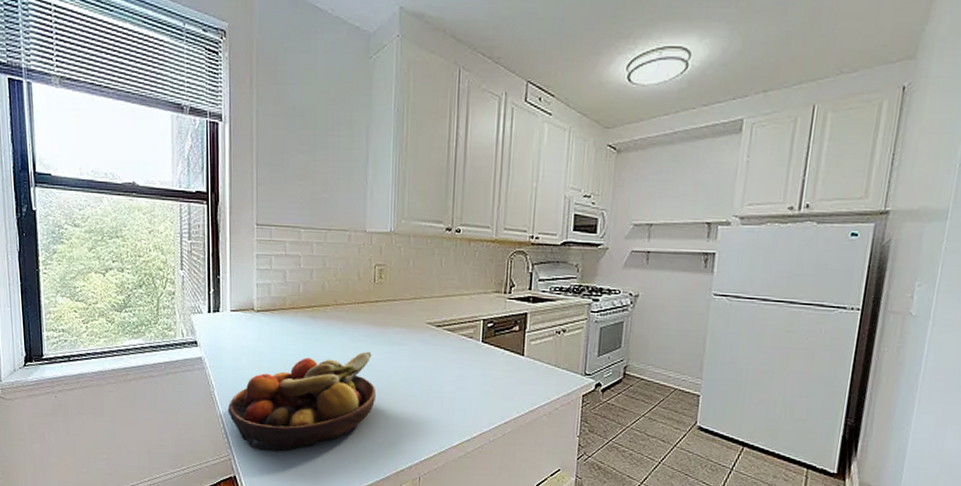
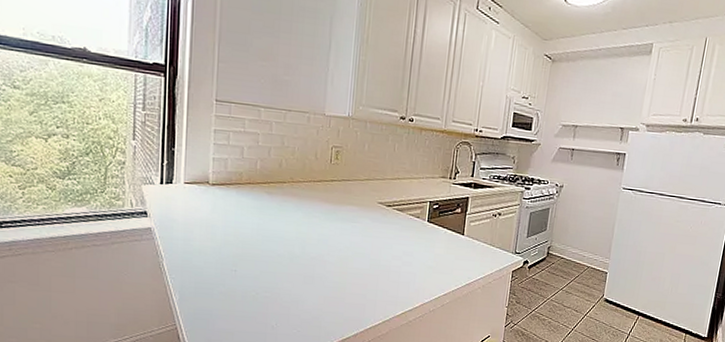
fruit bowl: present [227,351,377,451] -> none [176,227,328,320]

